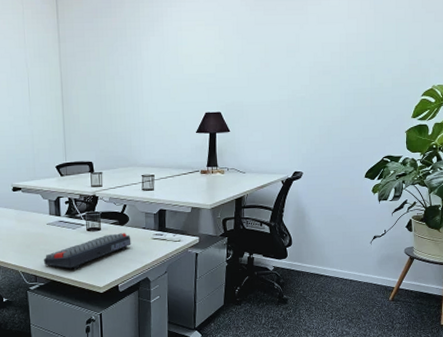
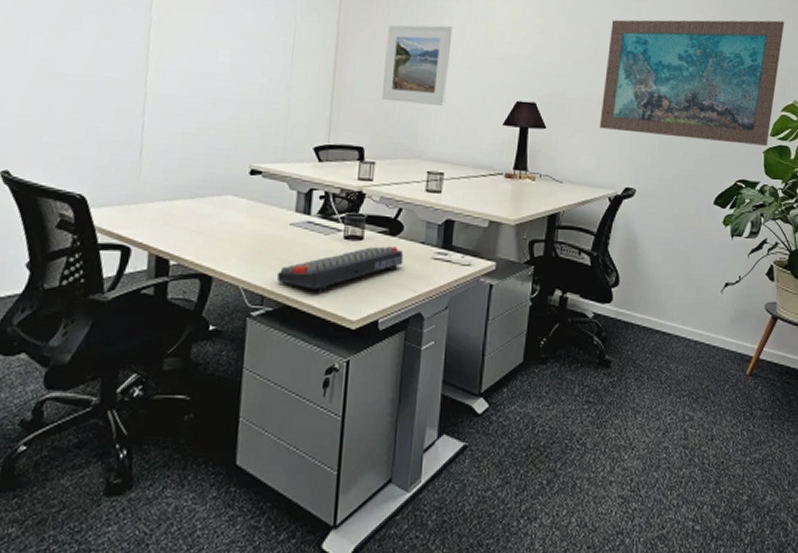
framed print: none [99,57,150,124] -> present [381,25,453,106]
wall art: none [272,17,427,128] -> present [599,19,785,146]

